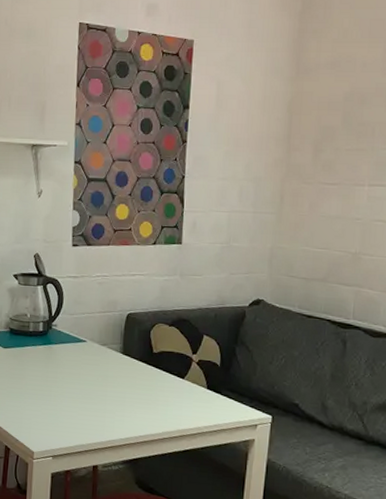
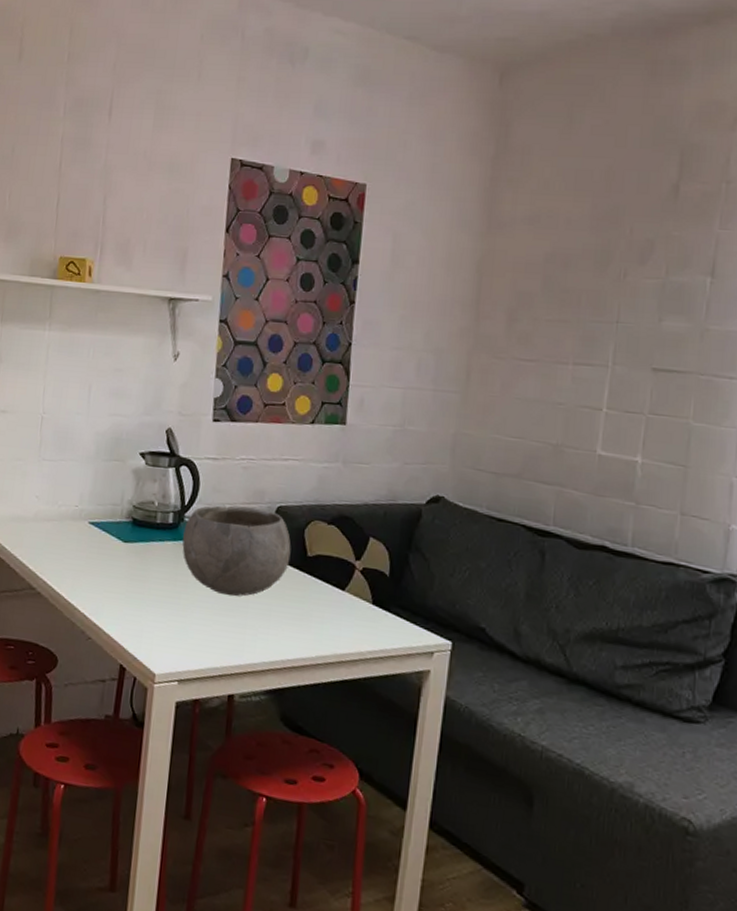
bowl: none [51,314,140,388] -> present [182,505,291,597]

